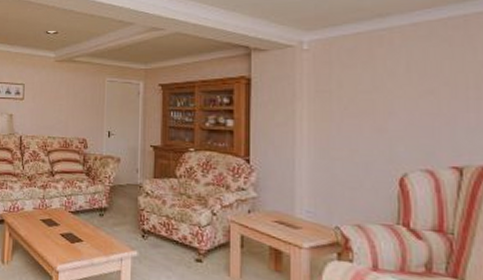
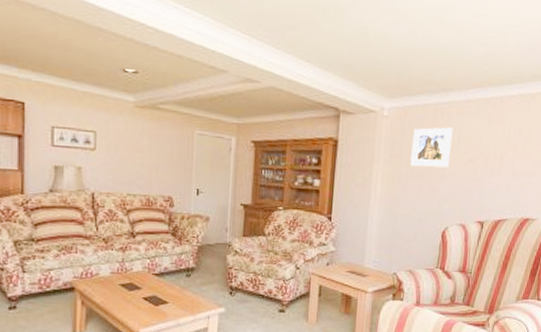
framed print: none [343,56,399,103] -> present [410,127,453,168]

